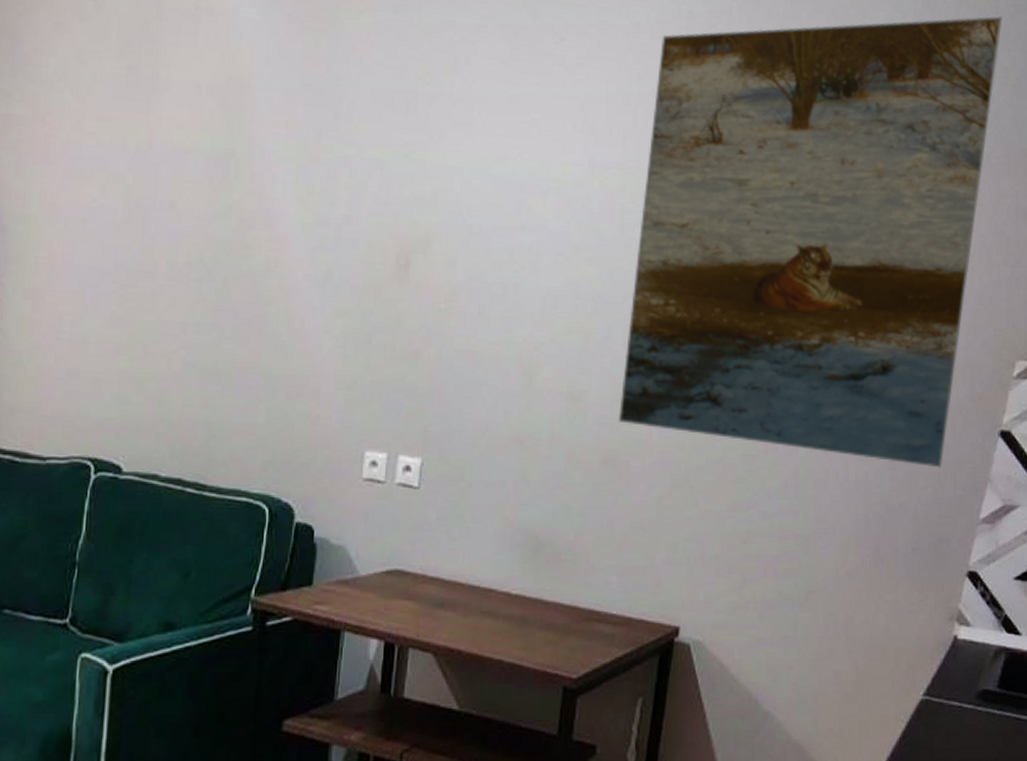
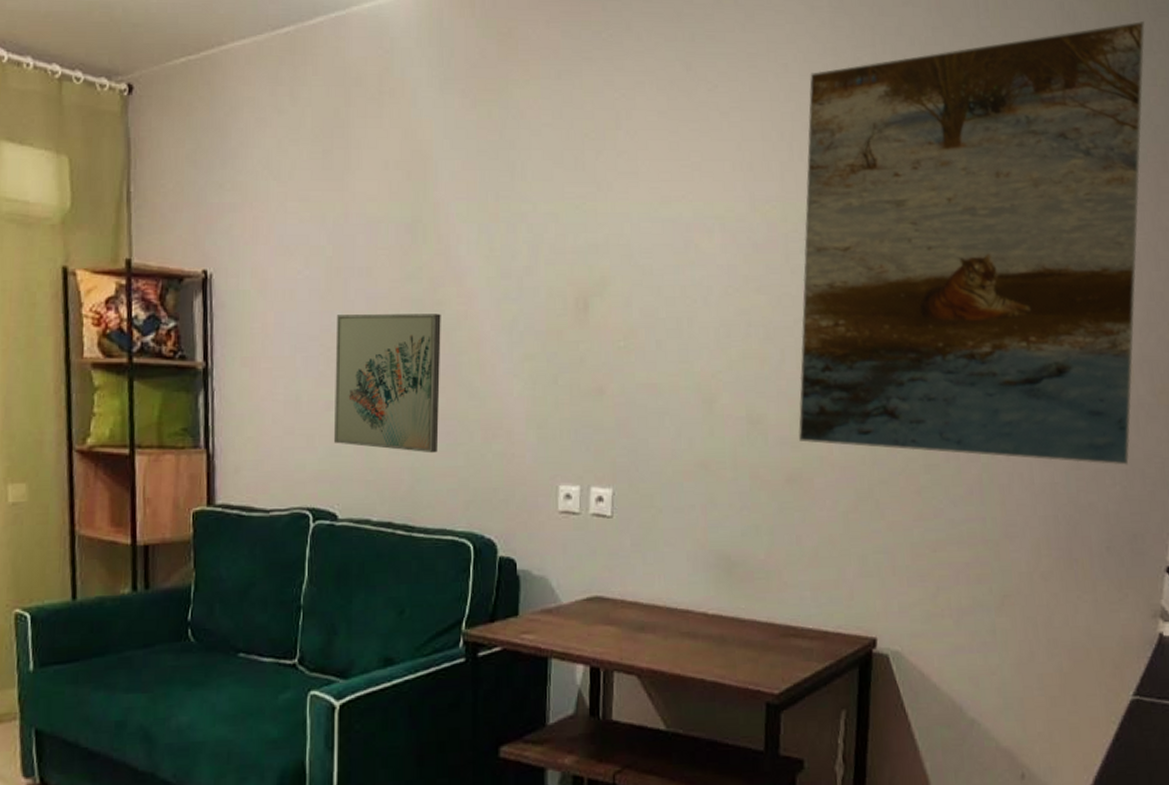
wall art: none [123,250,250,409] -> present [334,314,441,454]

